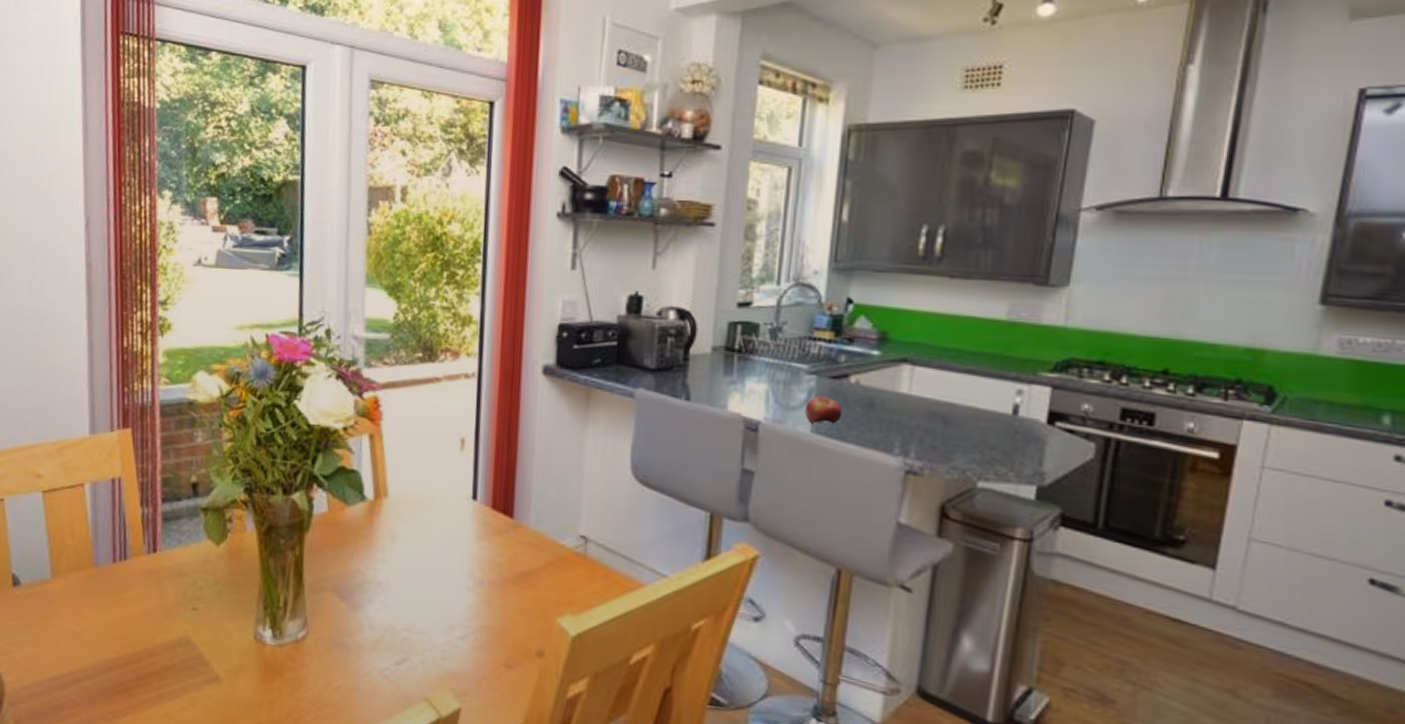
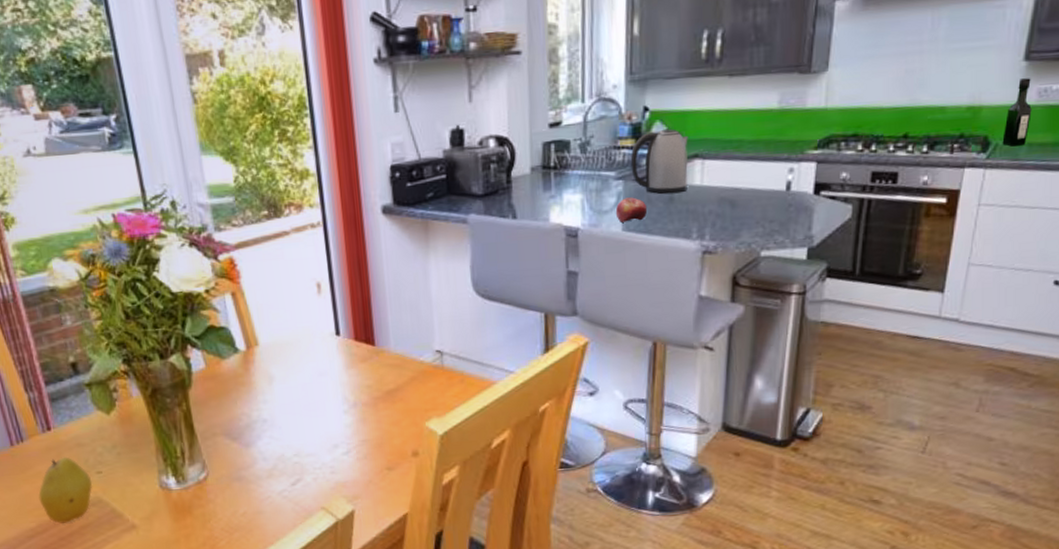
fruit: none [127,584,186,660] -> present [38,457,93,523]
kettle: none [826,325,897,400] -> present [630,128,688,195]
bottle: none [1293,324,1332,404] -> present [1002,78,1032,147]

